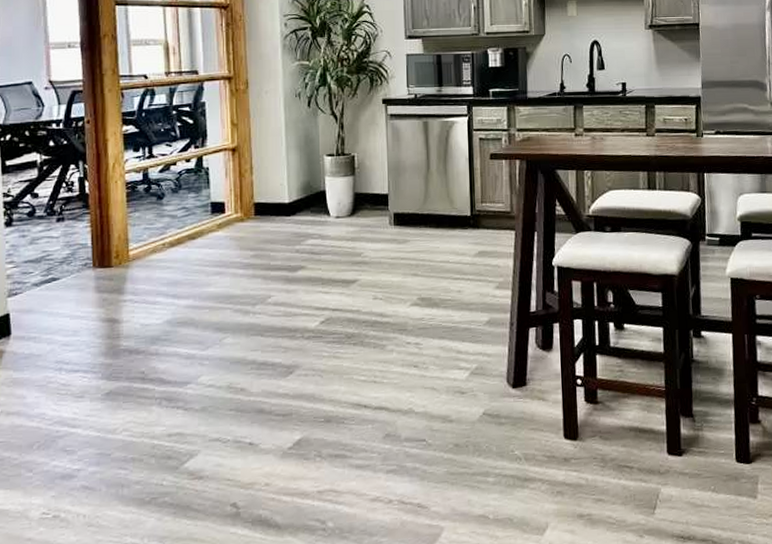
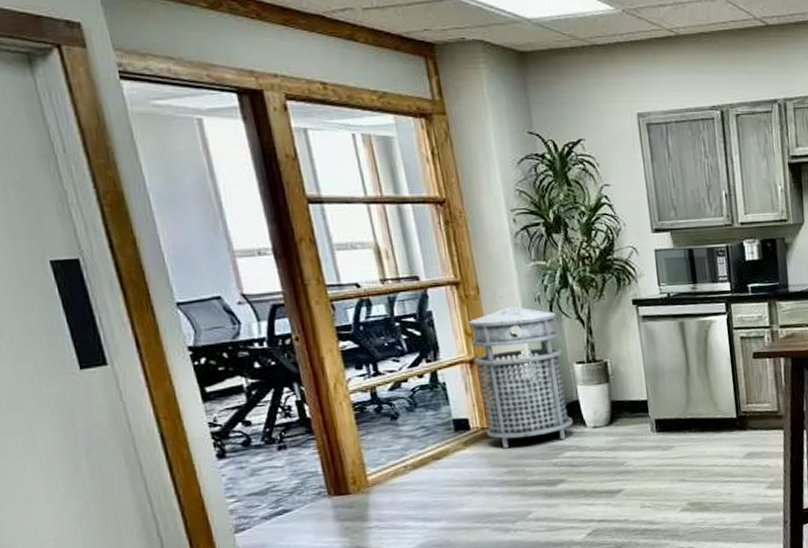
trash can: none [236,100,318,233] -> present [468,306,573,449]

